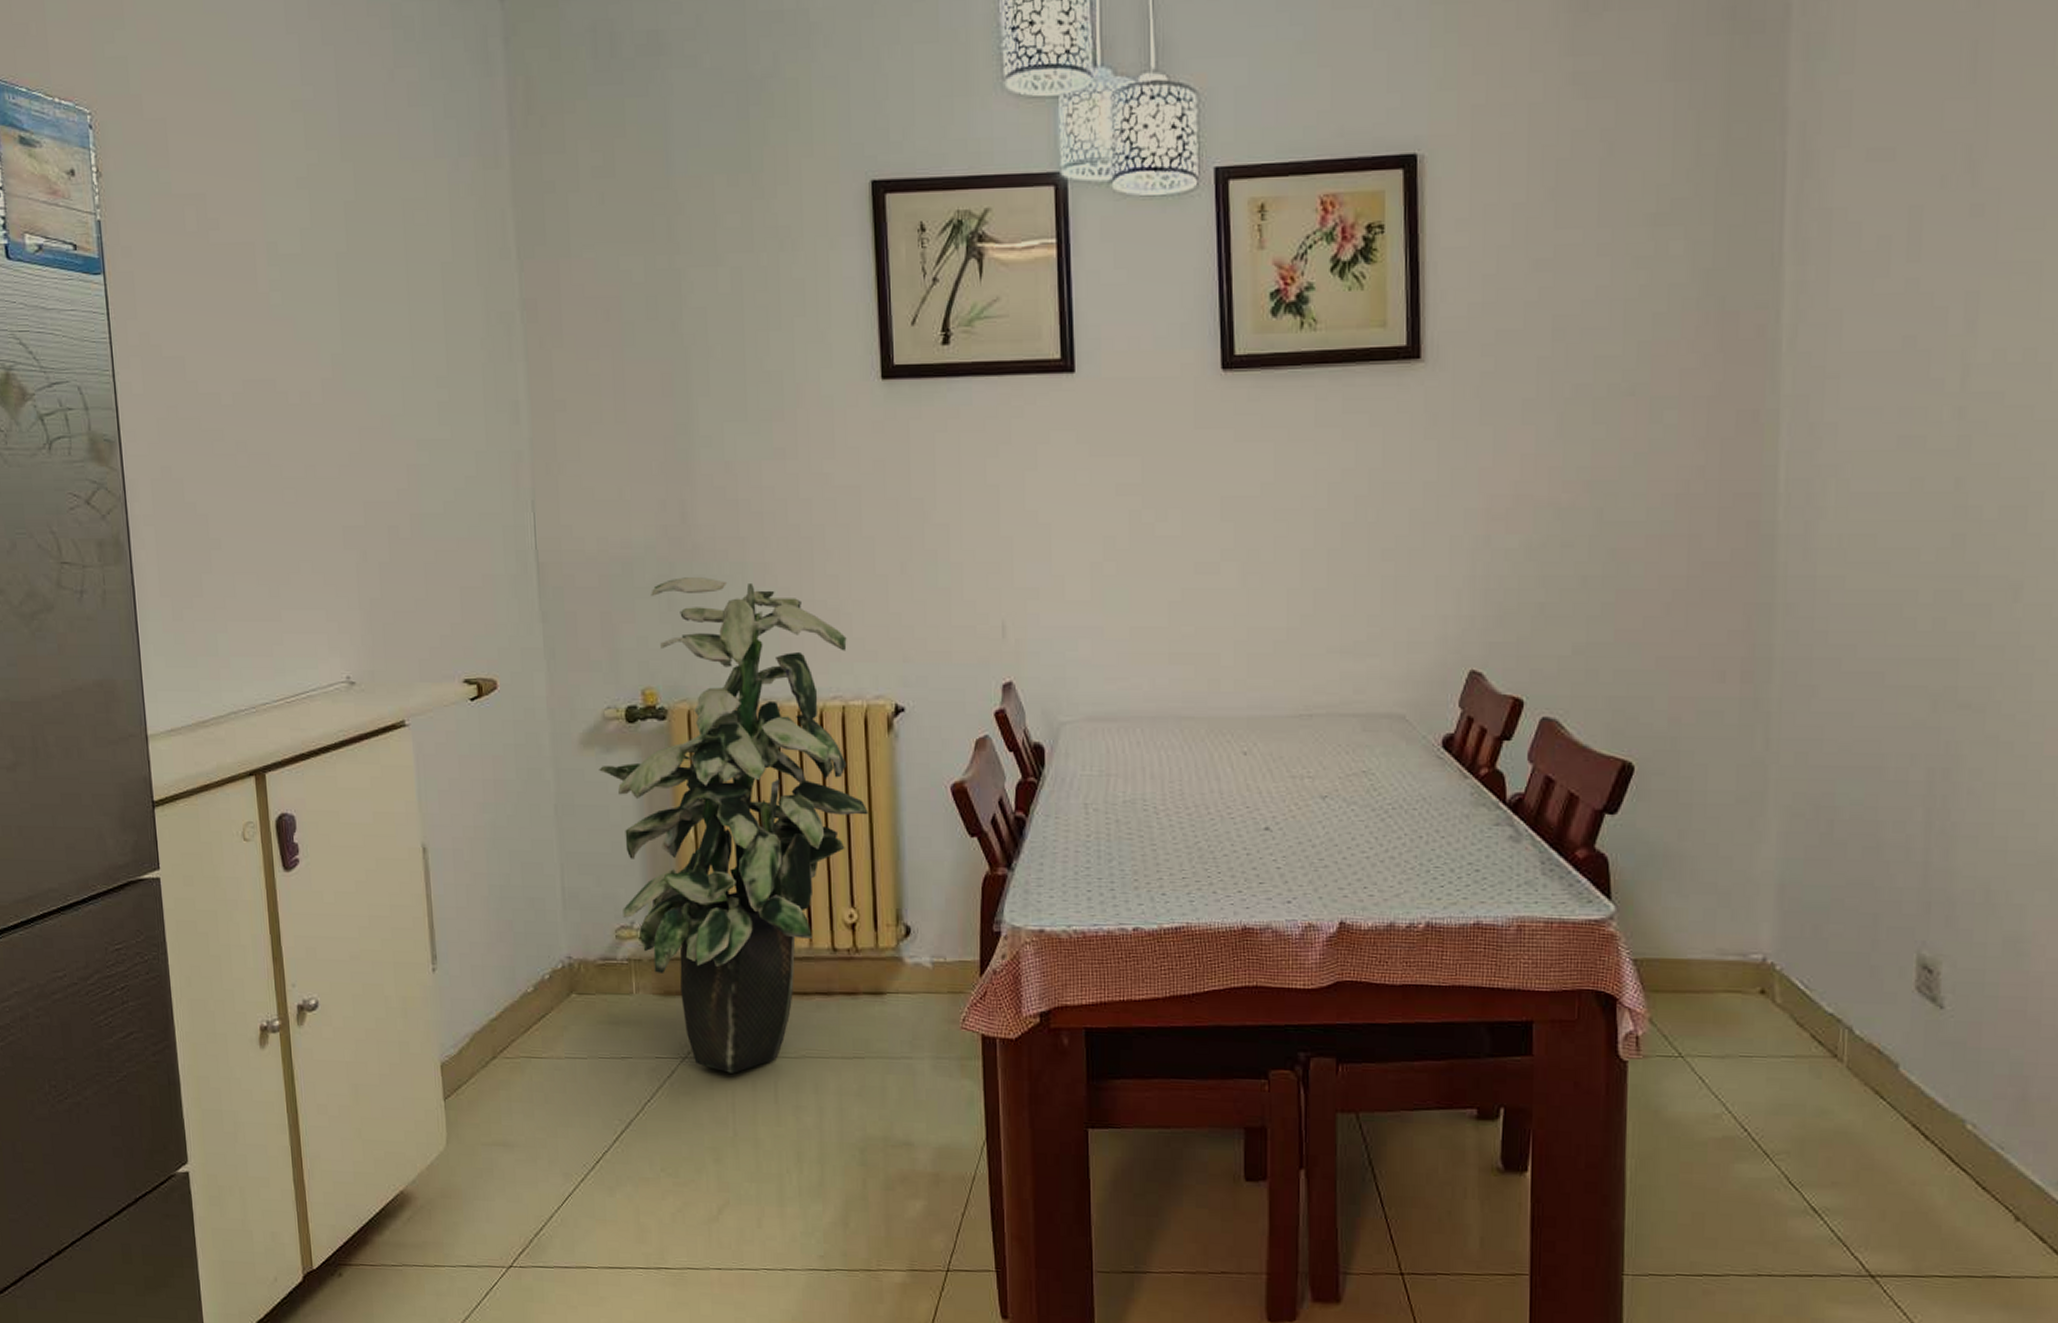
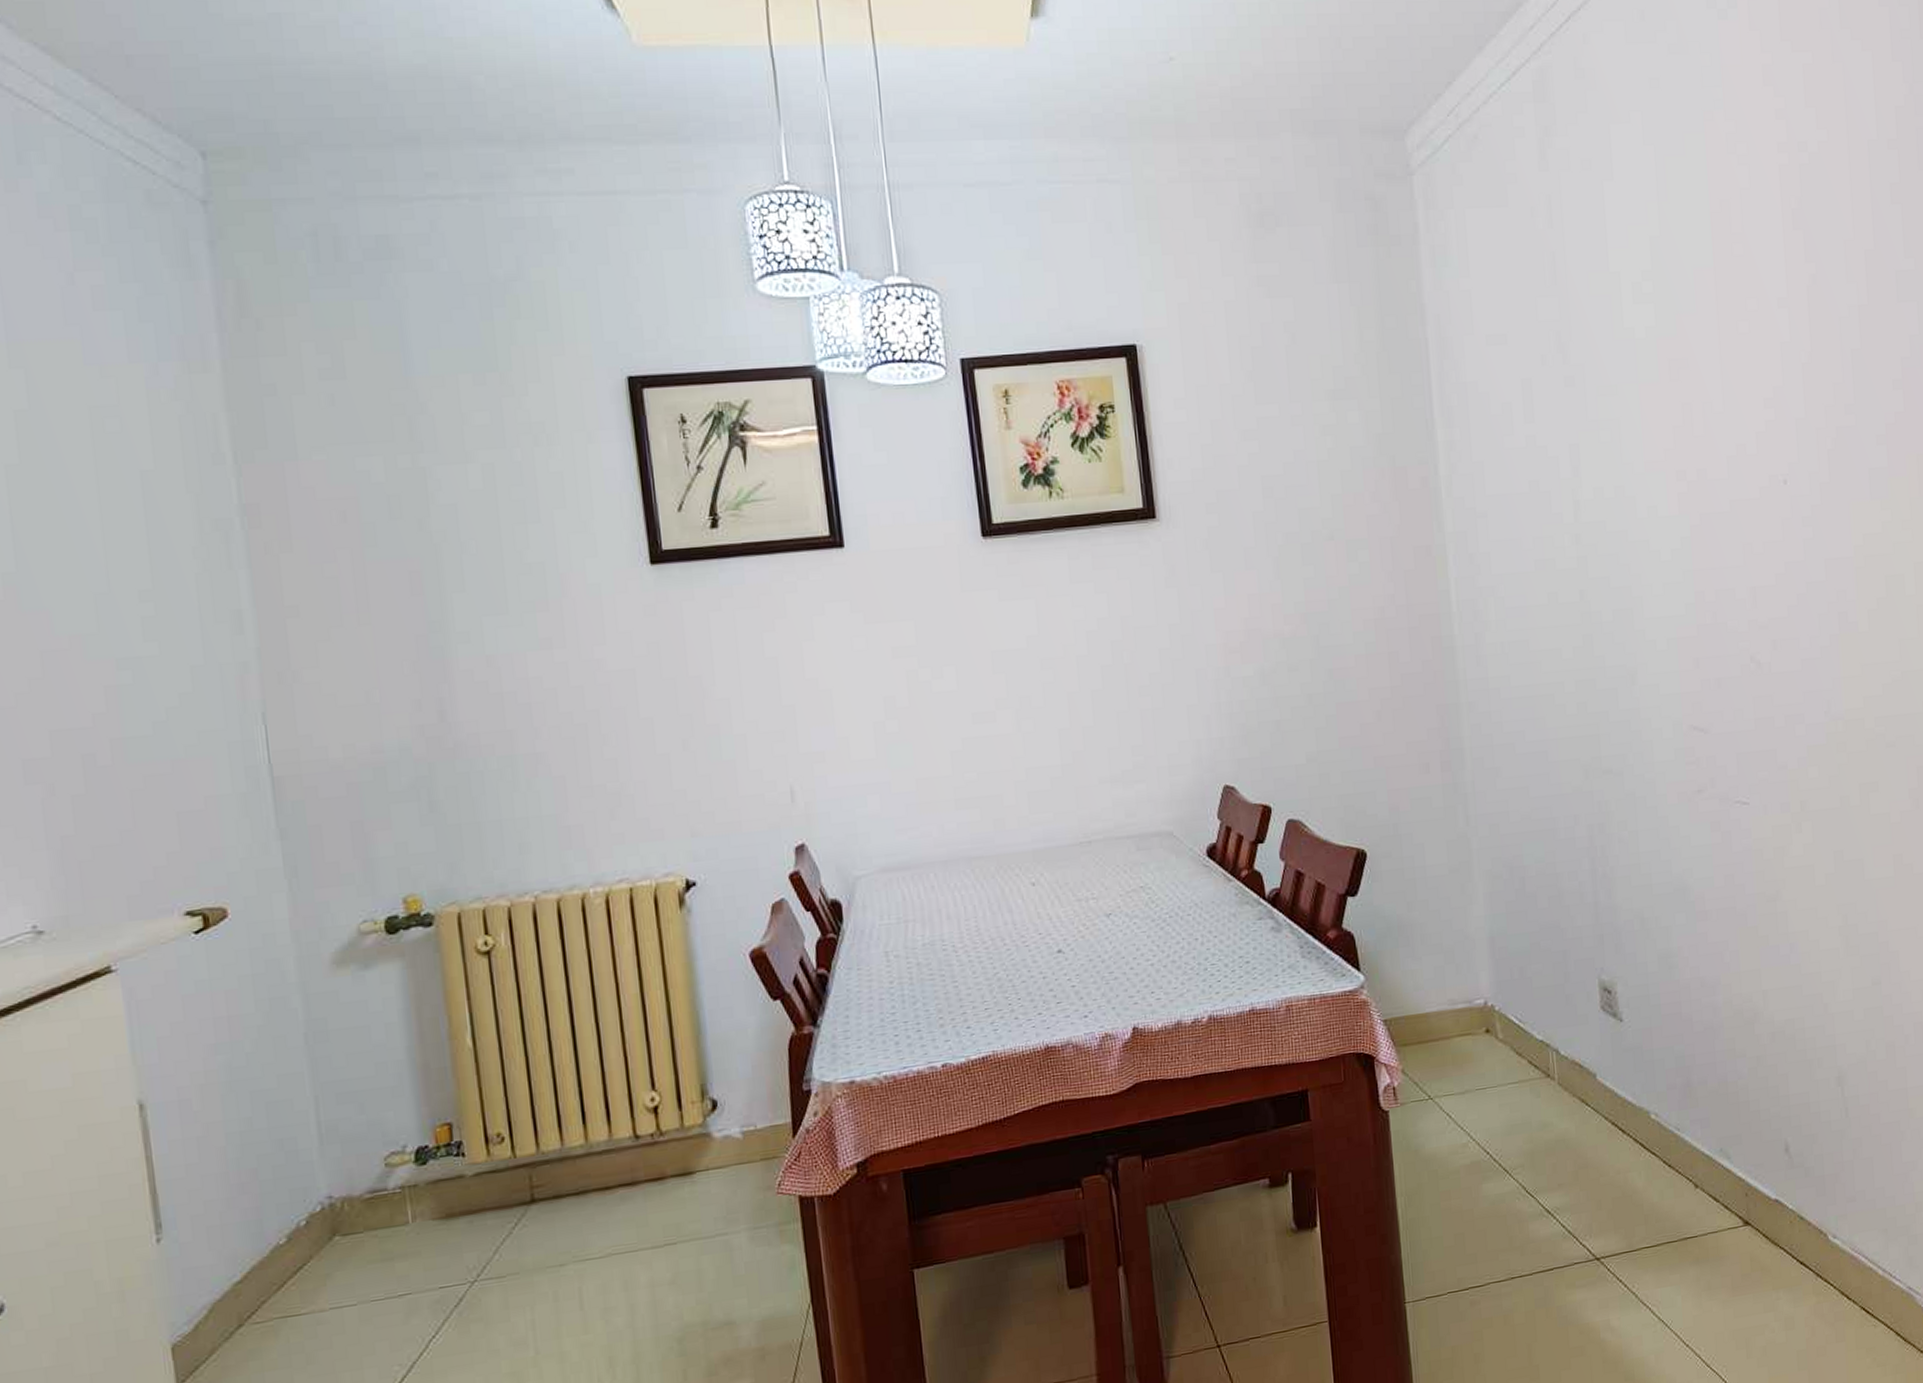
indoor plant: present [599,577,868,1073] -> none [356,774,665,1289]

